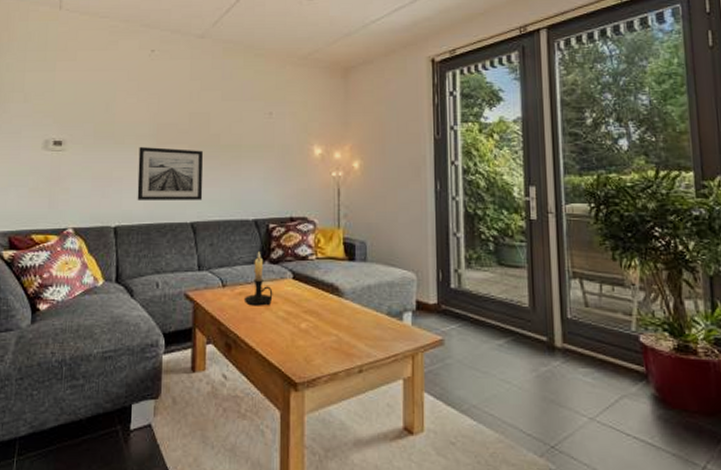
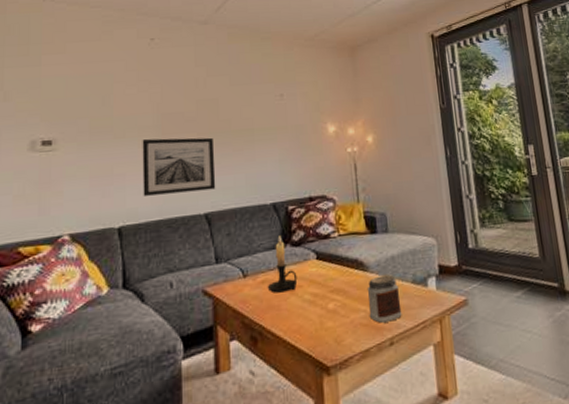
jar: none [340,303,374,350] -> present [367,275,402,323]

